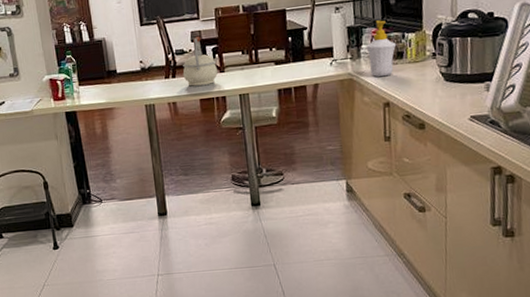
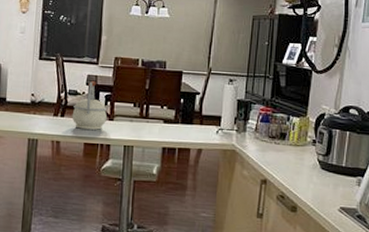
soap bottle: present [365,20,397,77] -> none [252,99,281,154]

